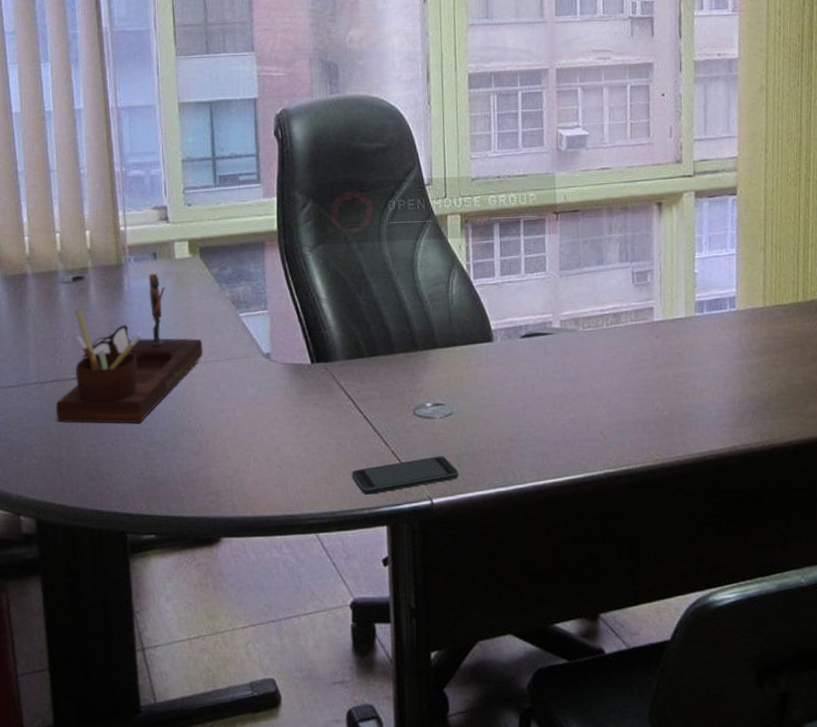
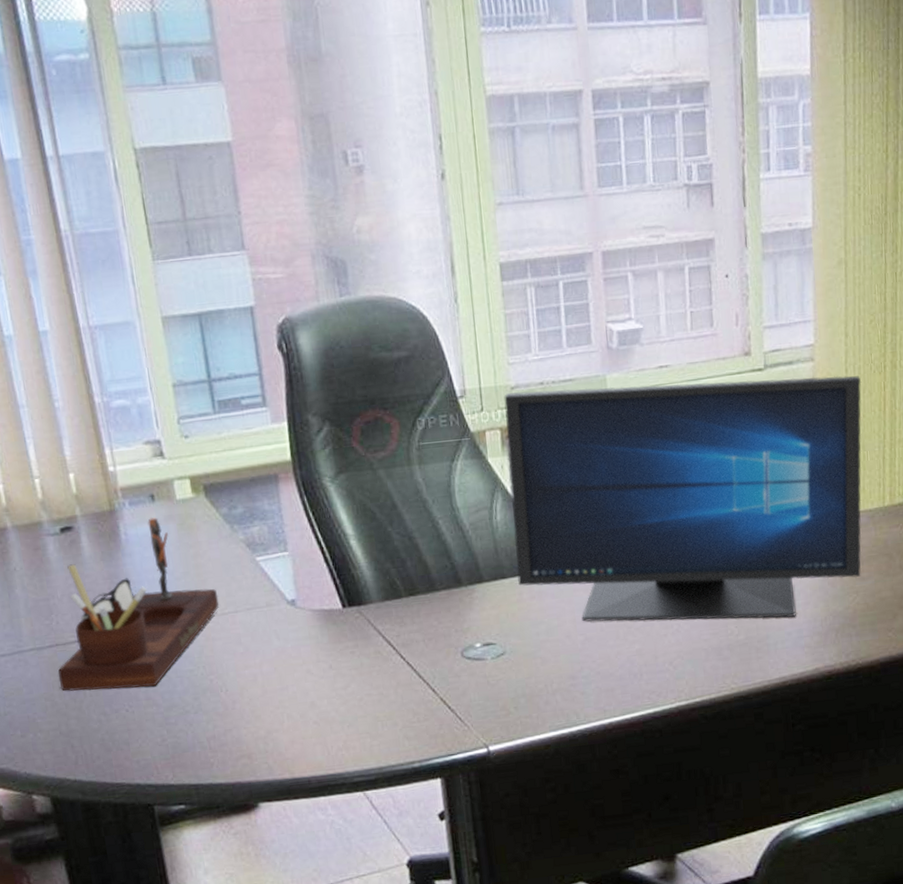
smartphone: present [351,456,459,495] -> none [397,699,516,747]
monitor: none [464,182,779,398] -> present [504,375,862,622]

